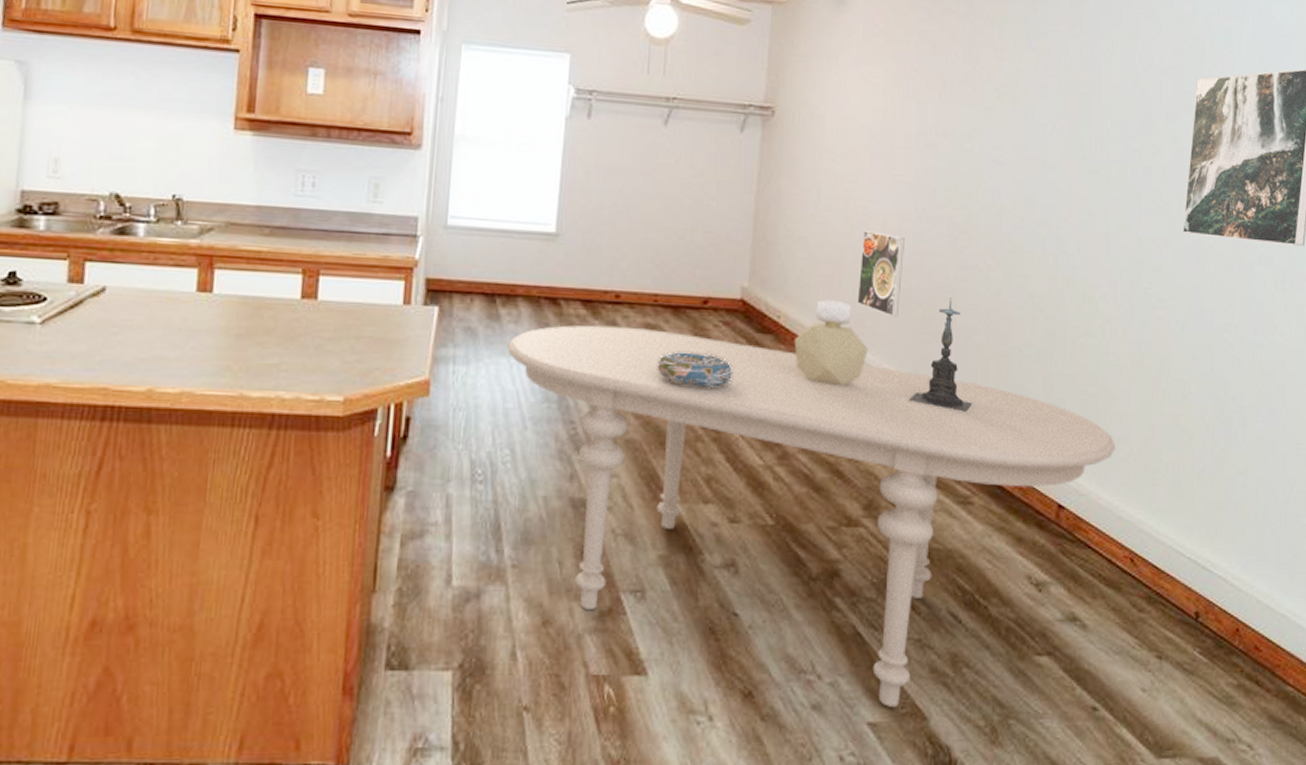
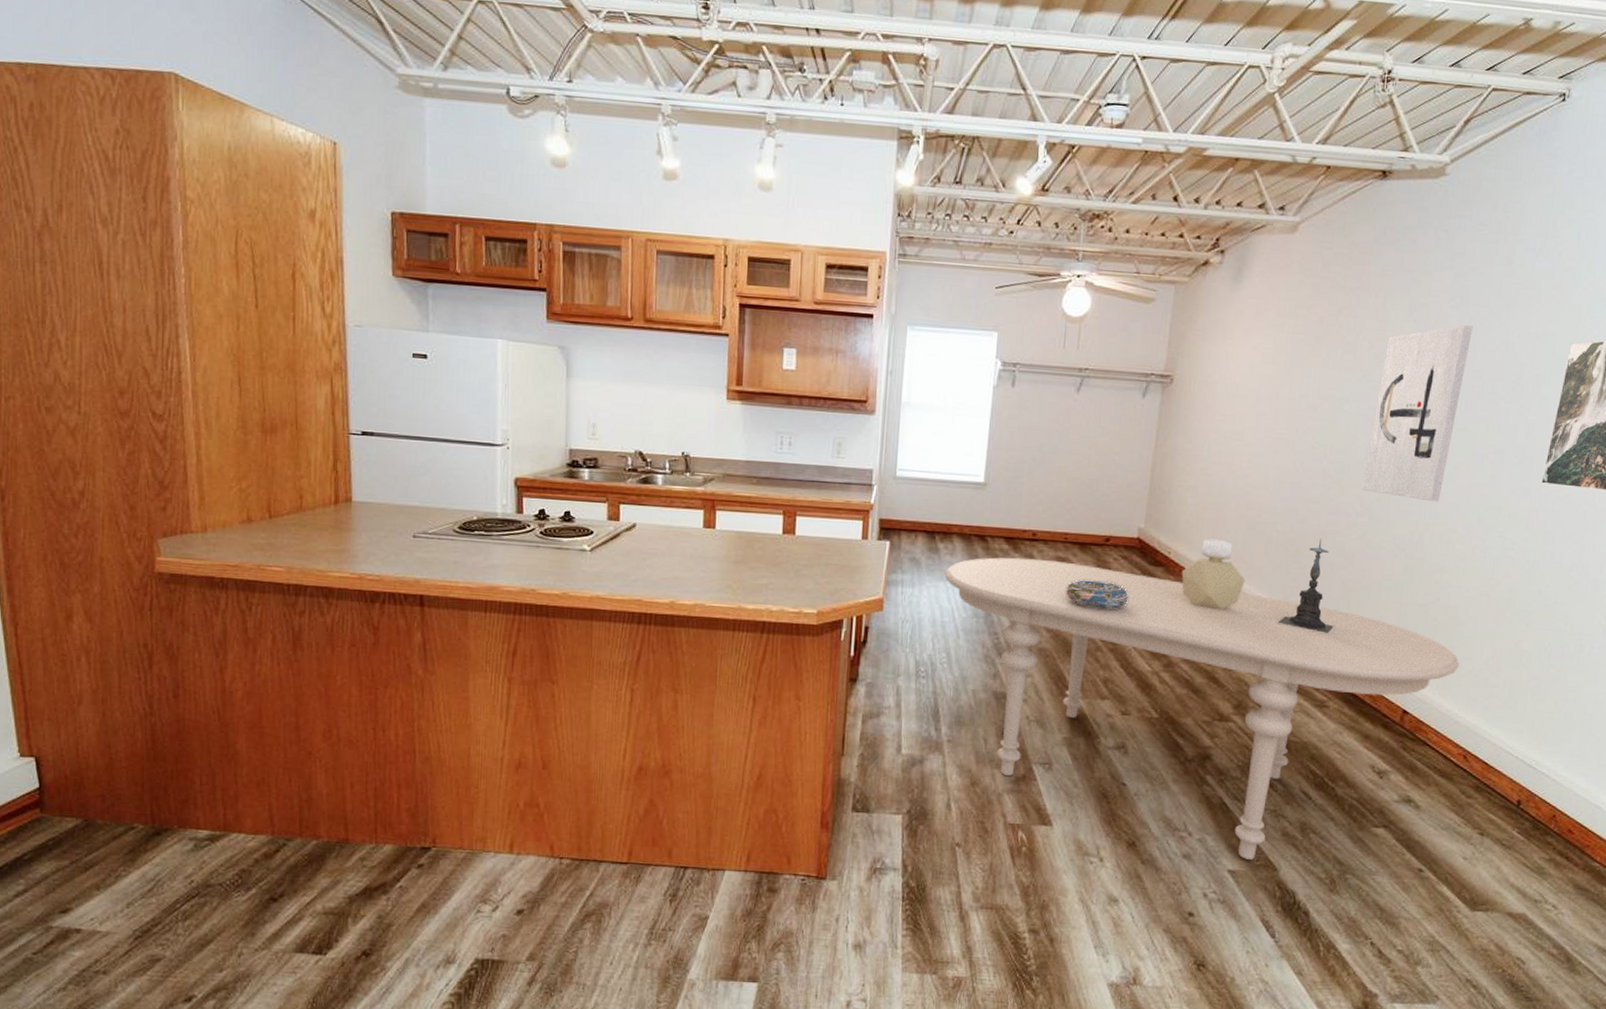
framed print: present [857,231,905,317] -> none [1237,481,1283,554]
wall art: none [991,56,1095,254] -> present [1361,324,1473,502]

